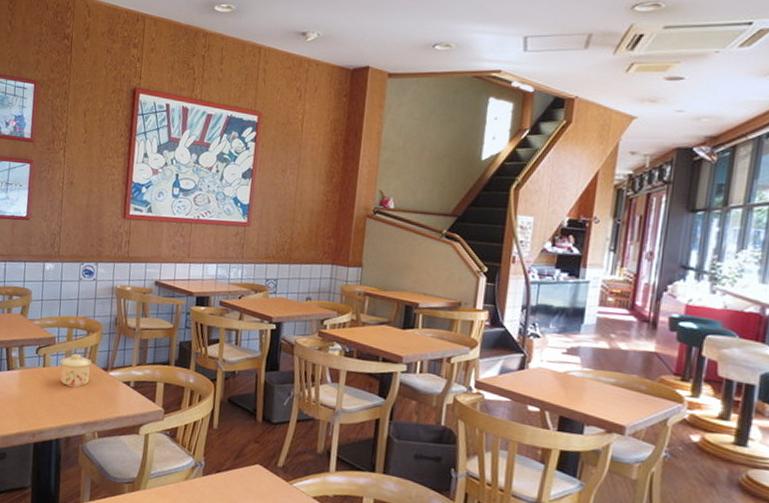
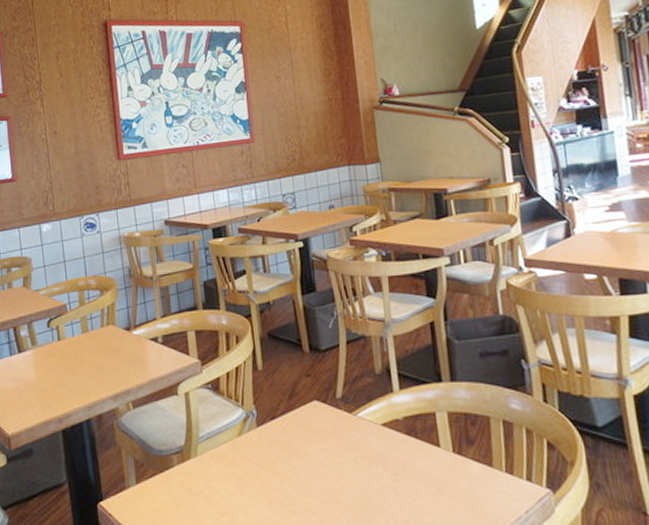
sugar bowl: present [60,353,92,388] -> none [76,317,112,357]

